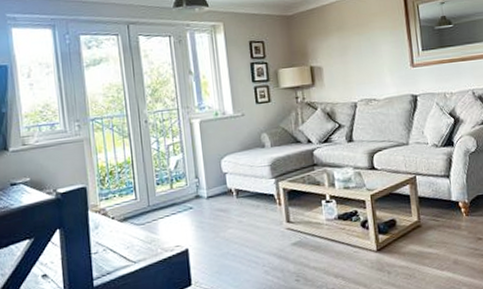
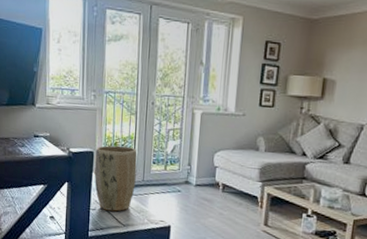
plant pot: none [89,172,141,251] -> present [94,145,137,212]

